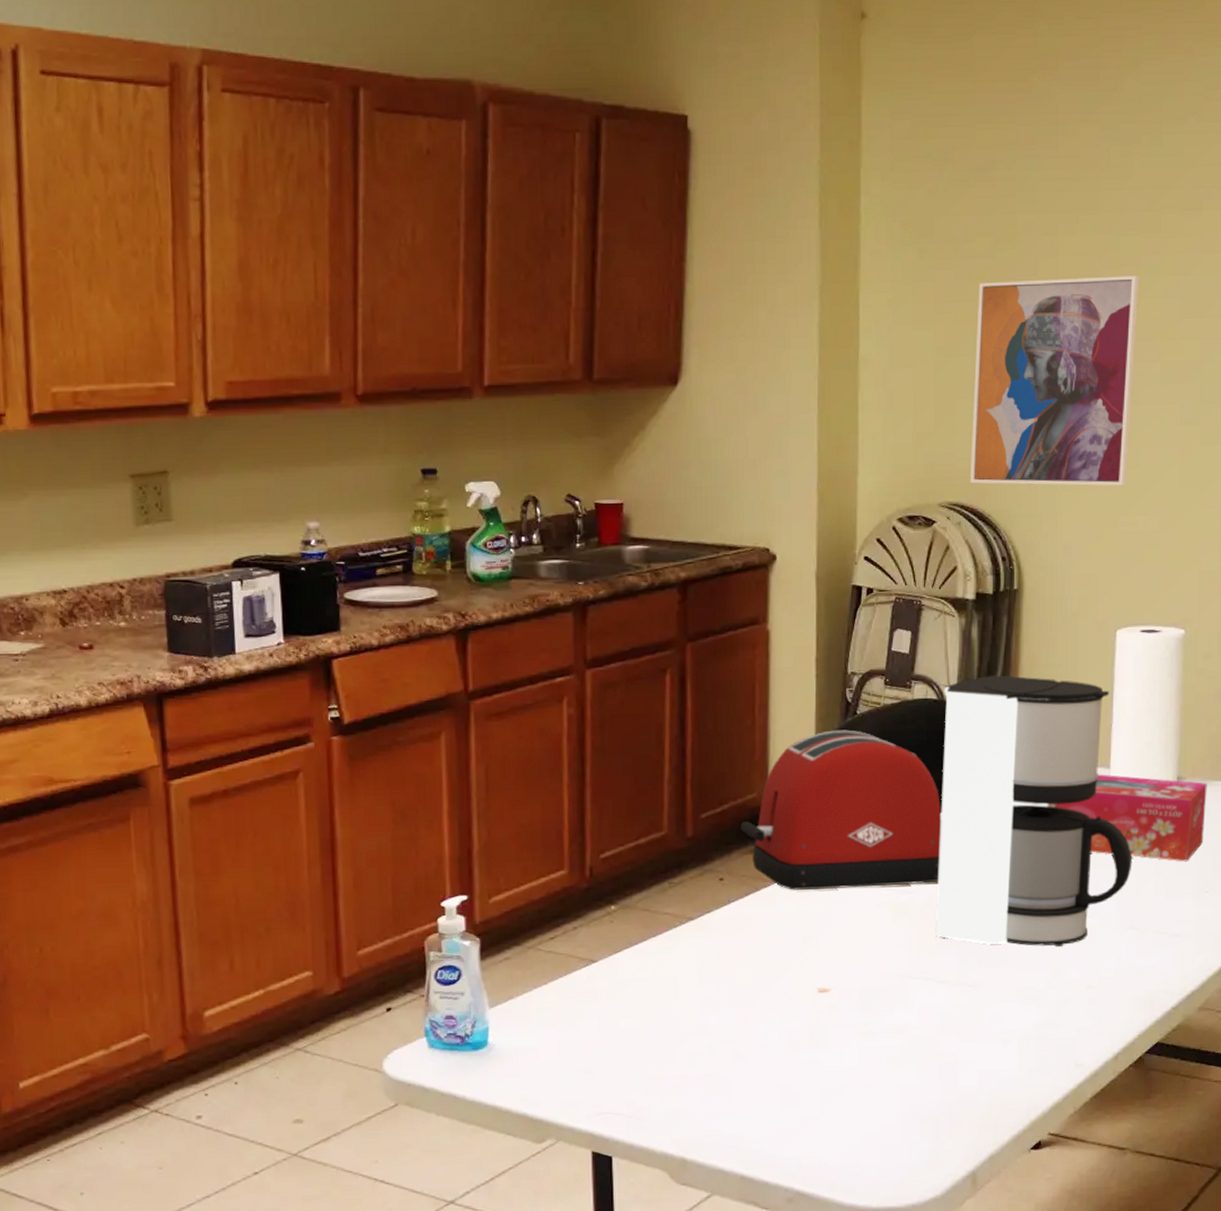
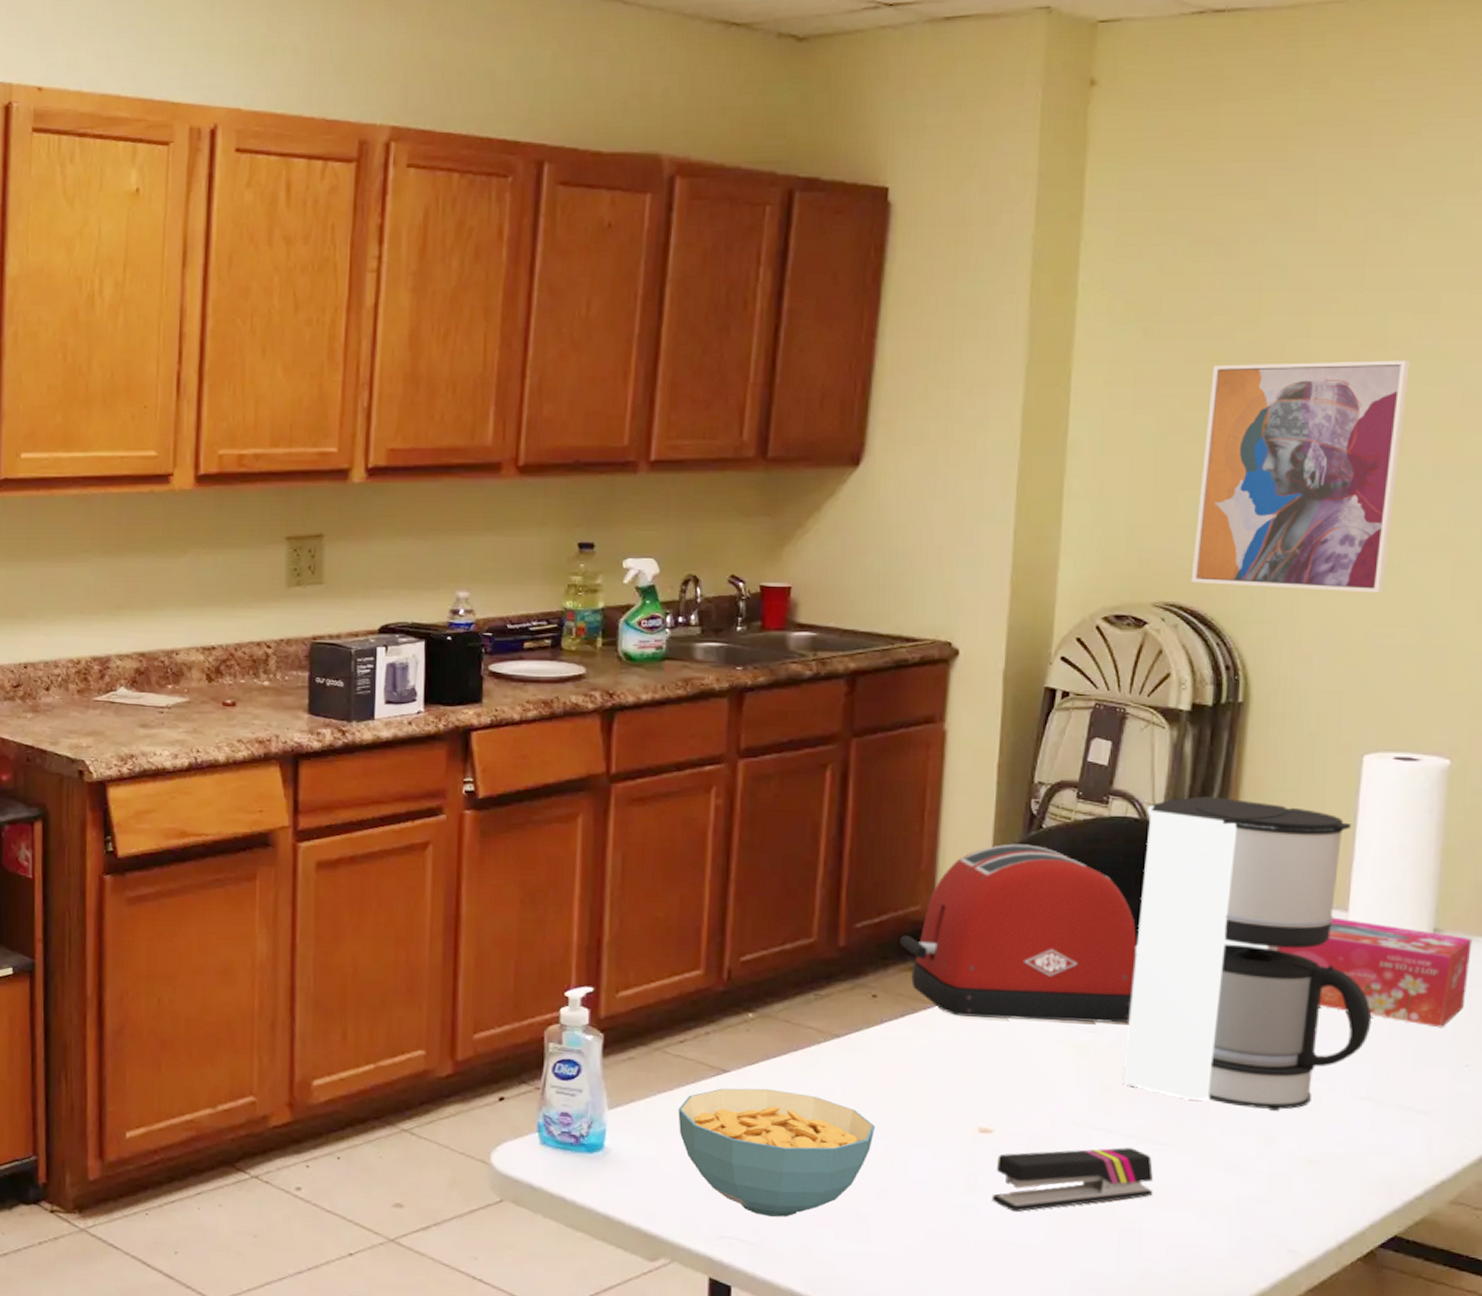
cereal bowl: none [553,973,730,1090] -> present [678,1088,876,1218]
stapler: none [832,992,964,1060] -> present [991,1147,1153,1212]

